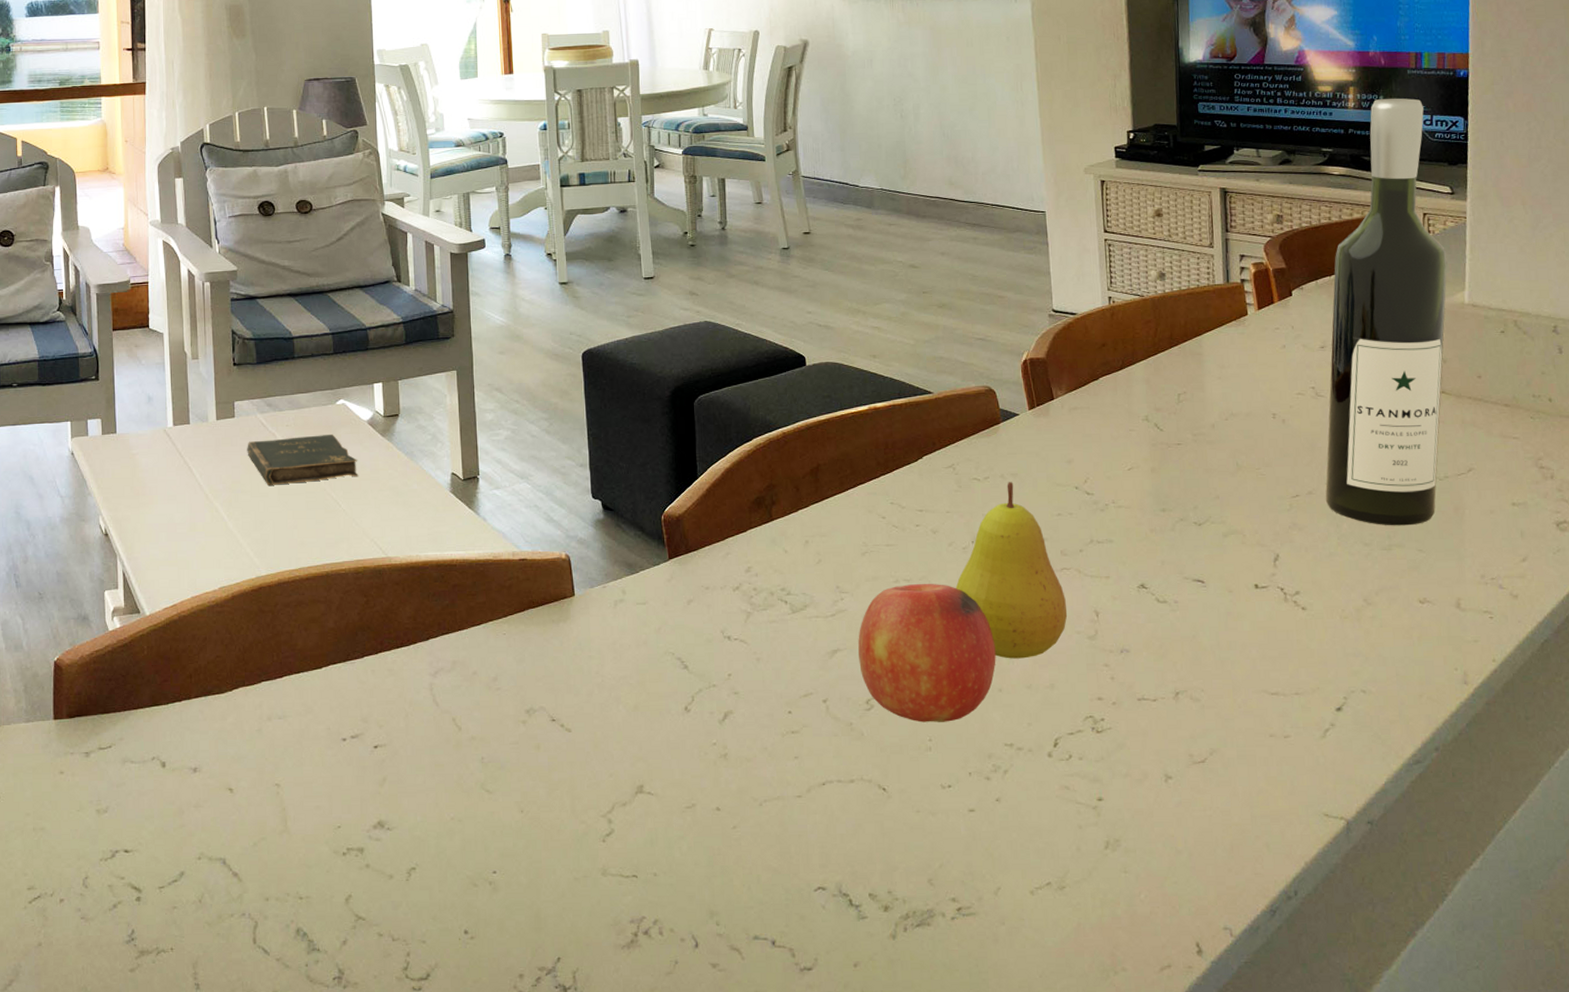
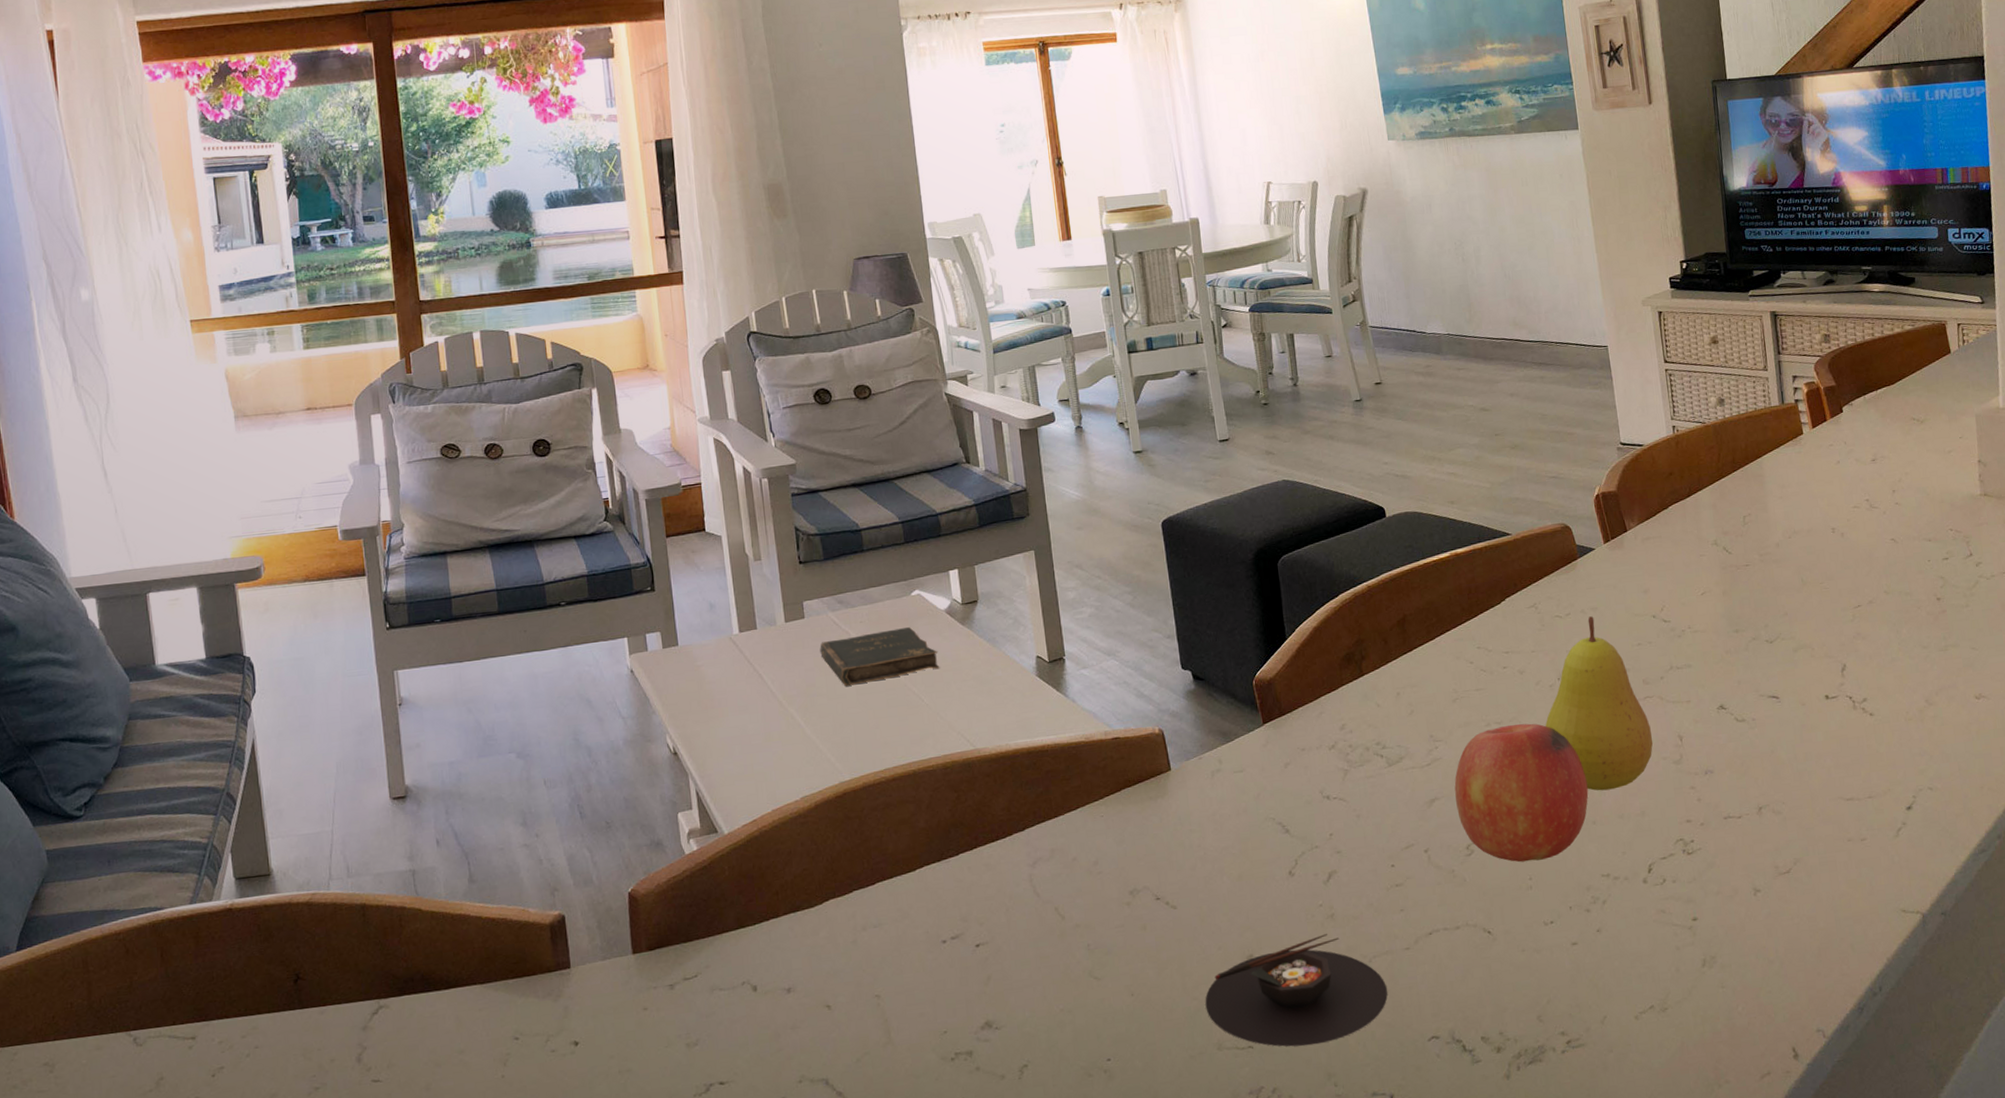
bowl: none [593,773,776,882] -> present [1205,934,1388,1047]
bottle: present [1325,98,1448,526] -> none [1879,213,1985,628]

